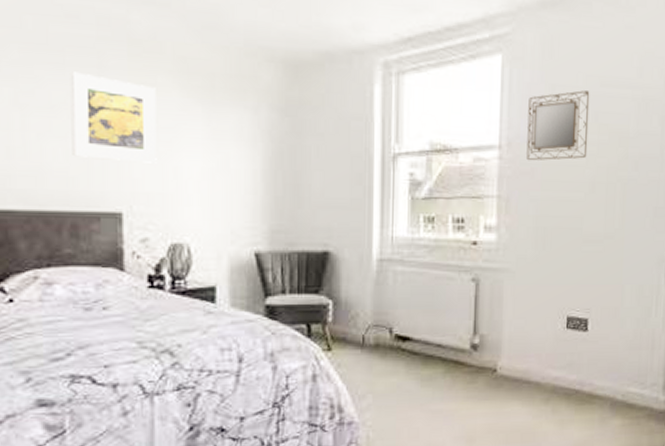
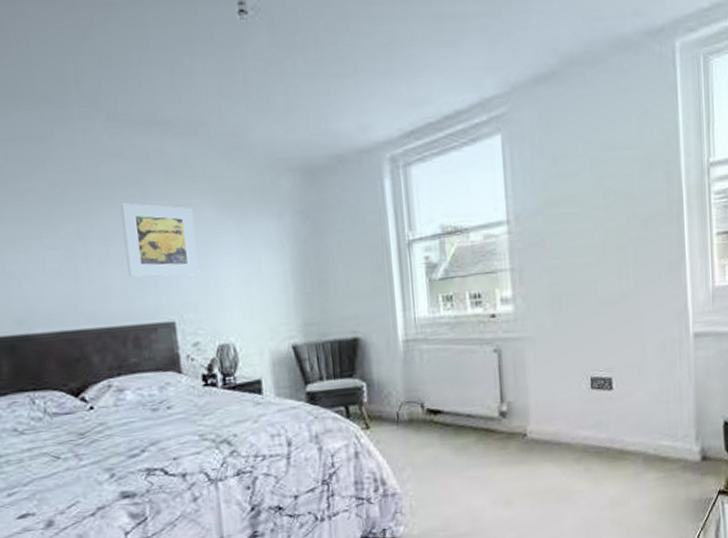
home mirror: present [526,90,590,161] -> none [531,157,595,232]

